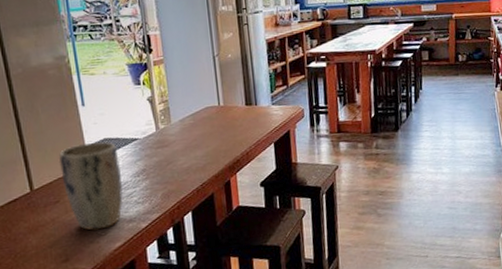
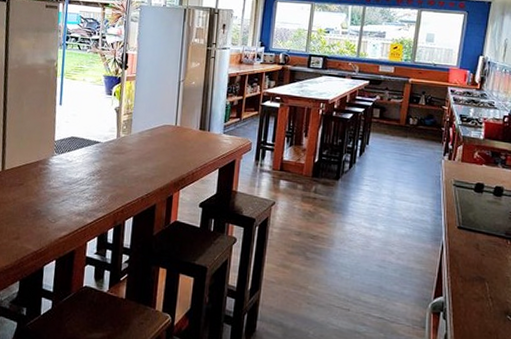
plant pot: present [58,142,123,230] -> none [30,138,81,217]

